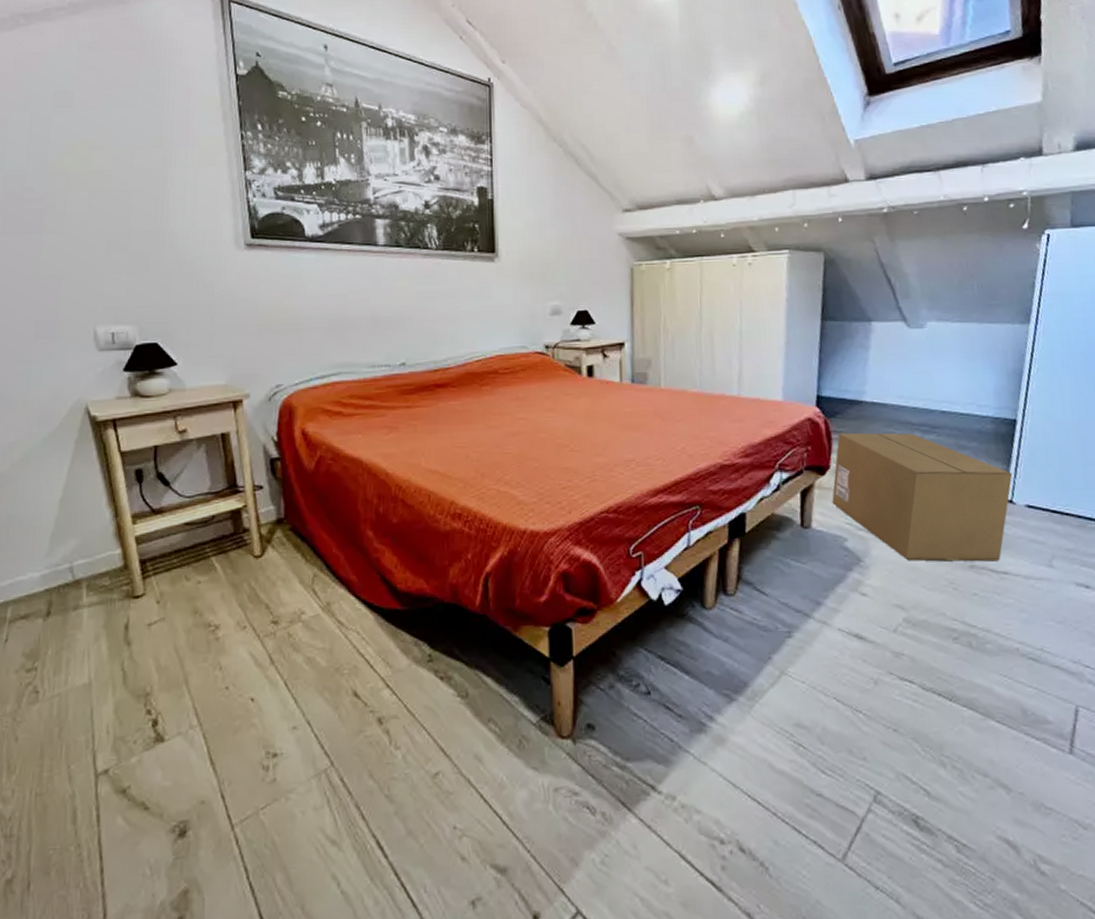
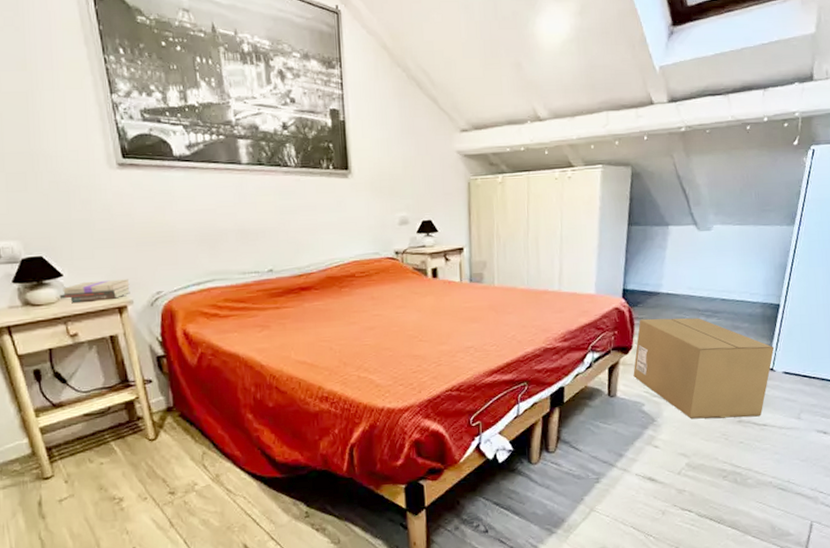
books: none [171,370,248,394] -> present [59,279,130,302]

